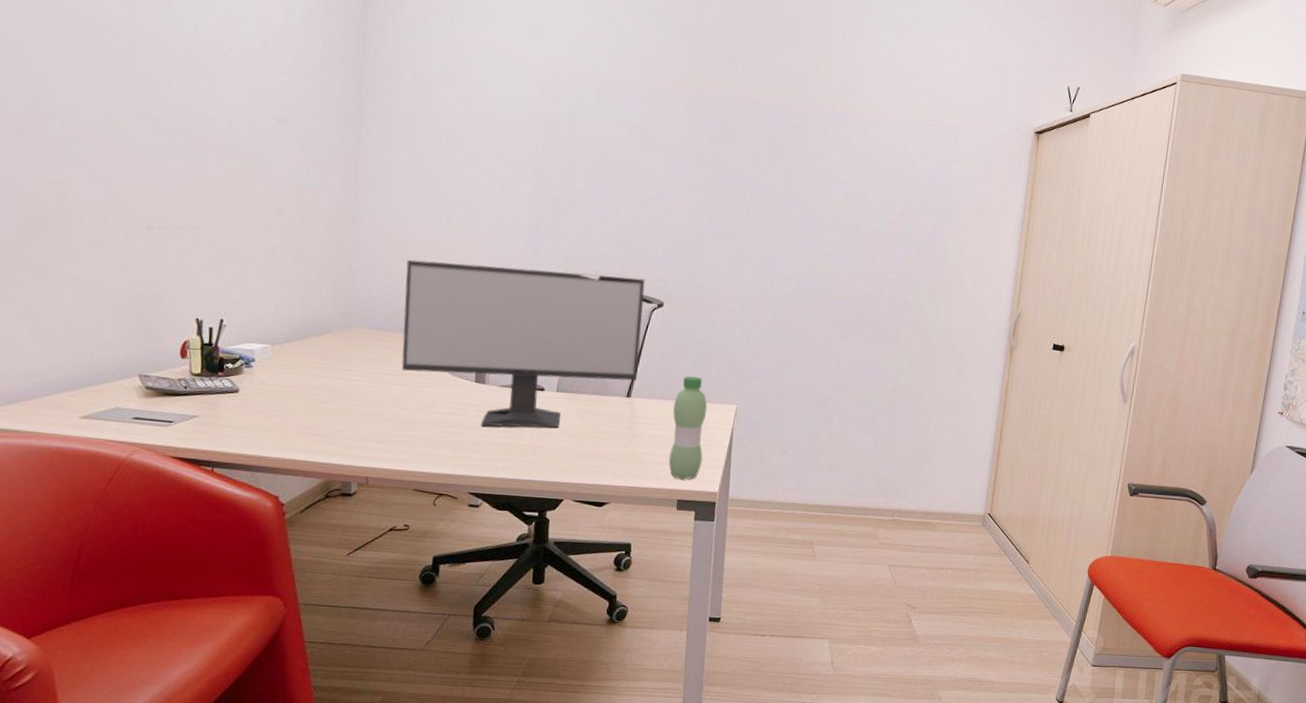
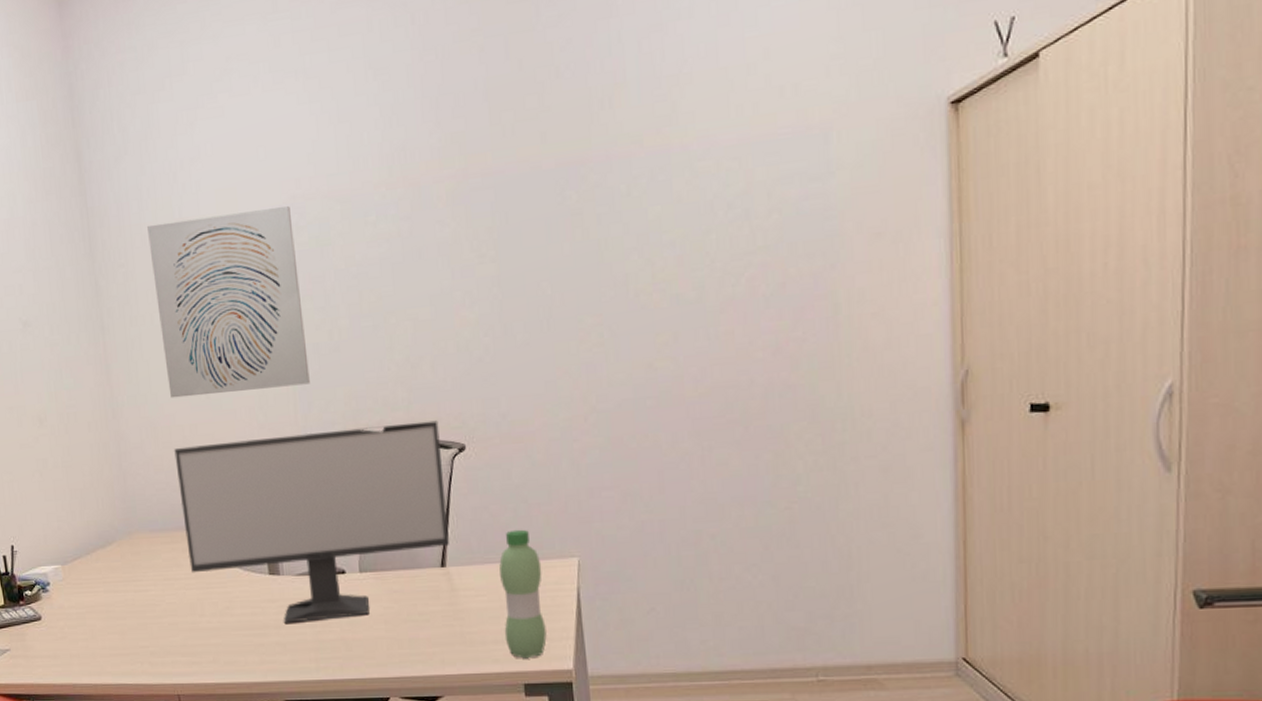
wall art: none [412,65,553,229] -> present [147,205,310,399]

